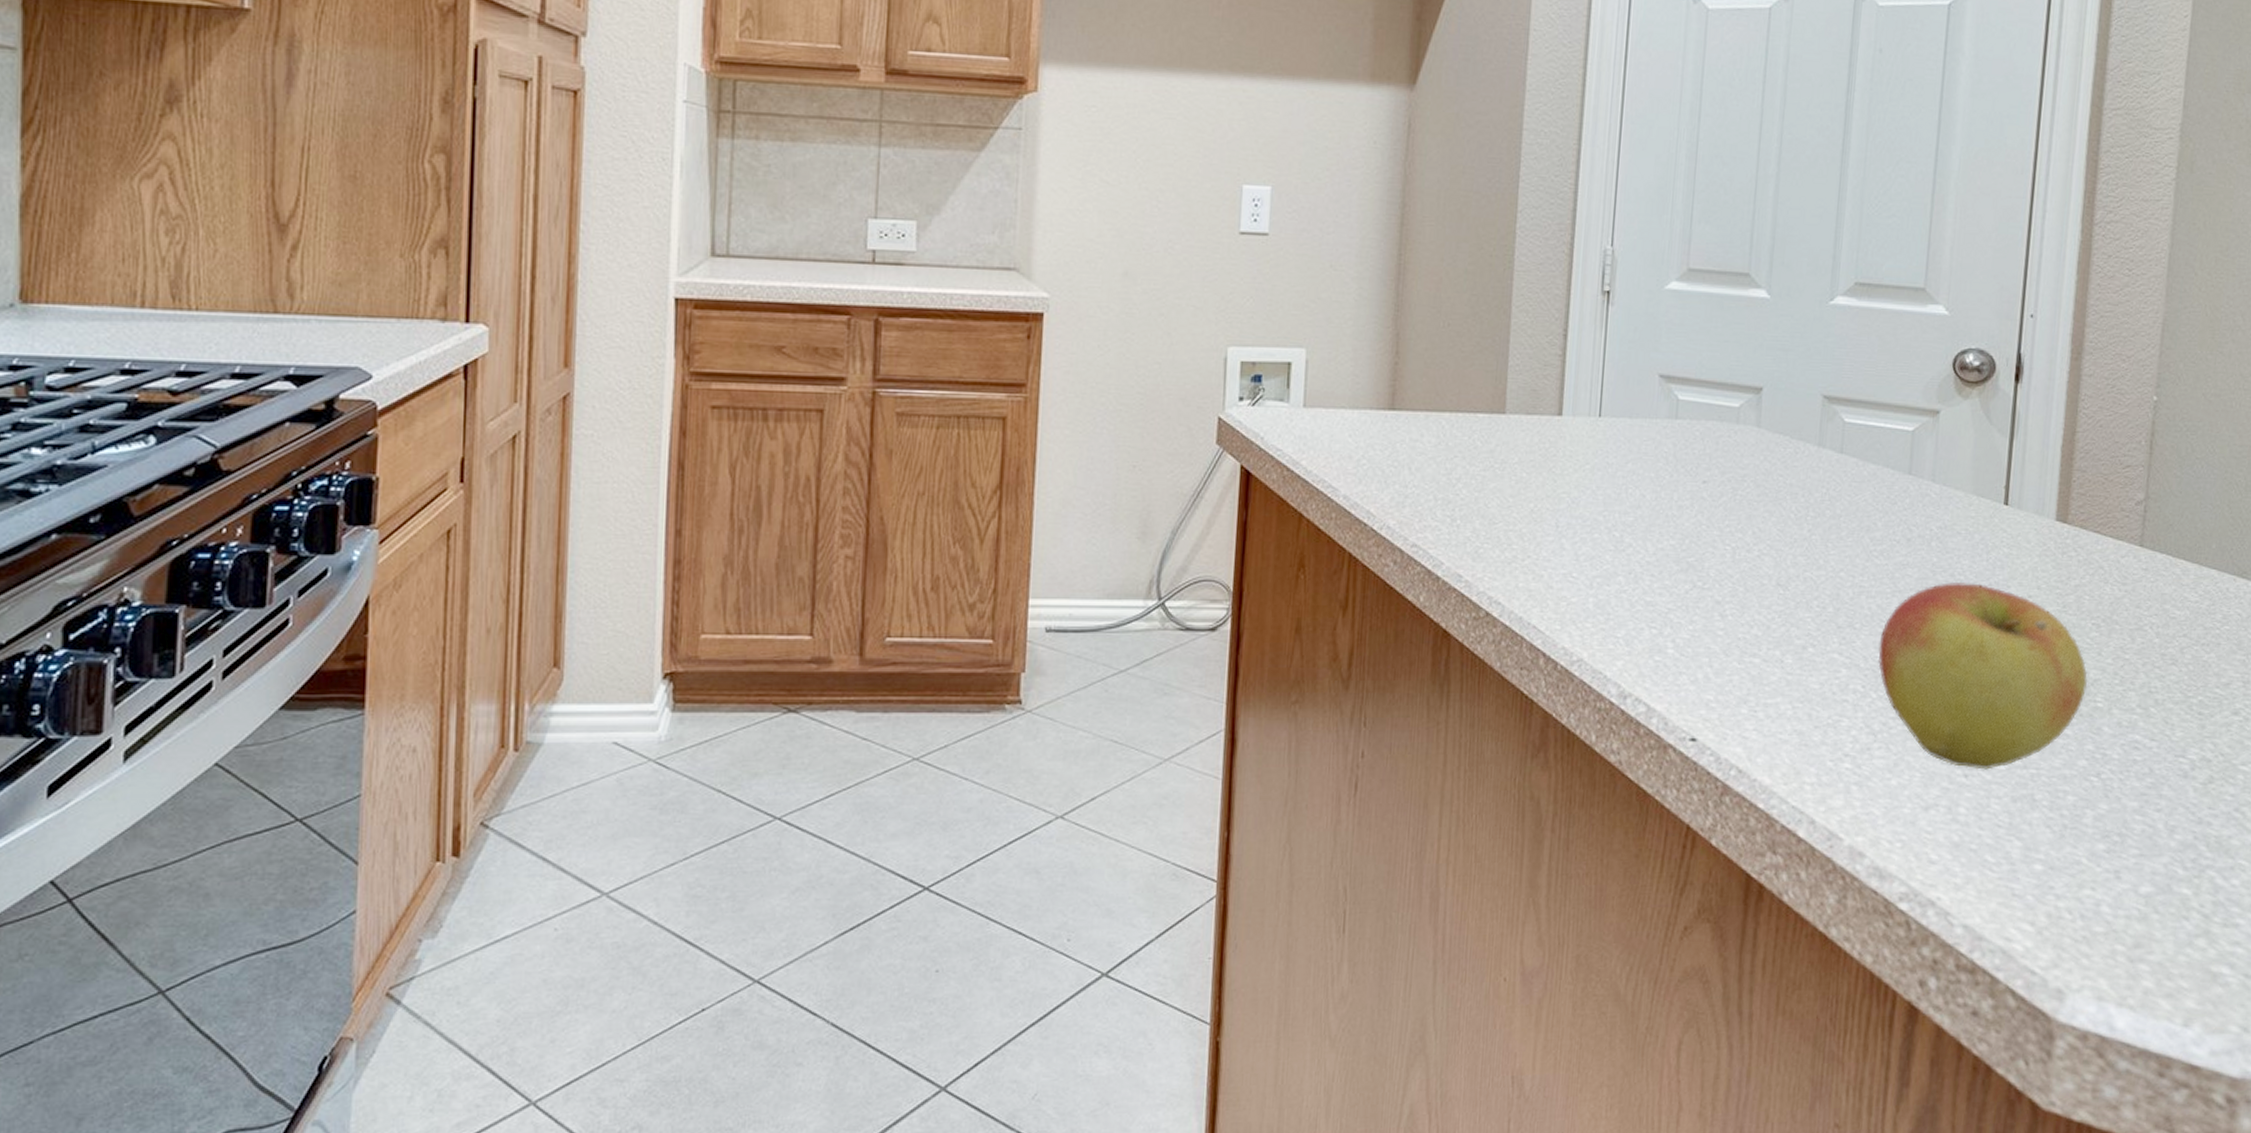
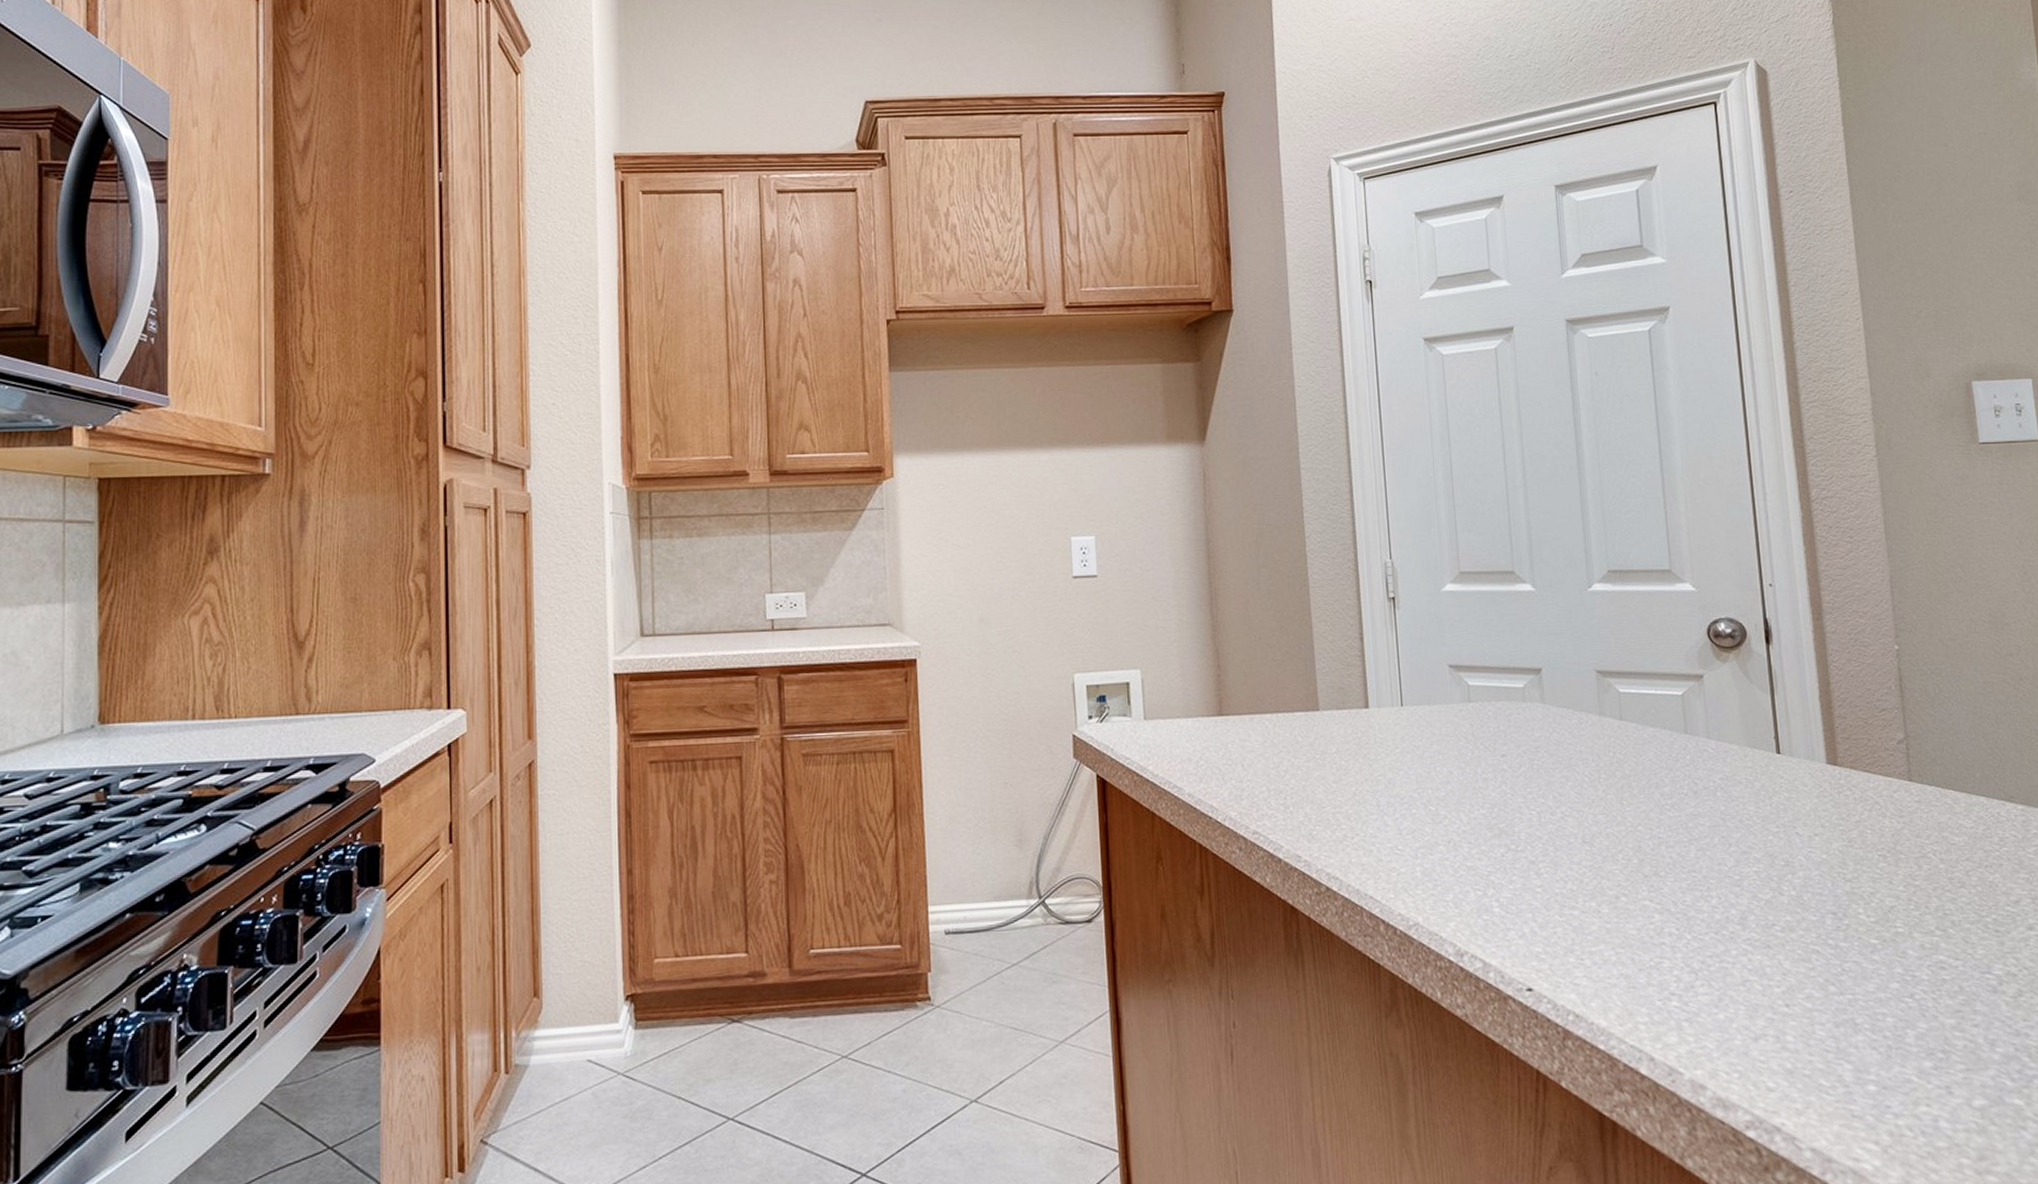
apple: present [1877,582,2088,770] -> none [1685,826,1885,999]

